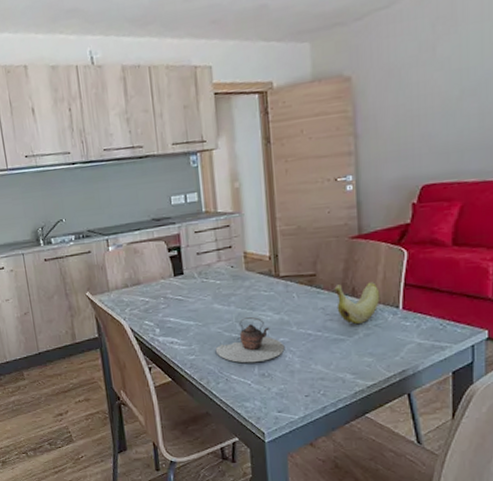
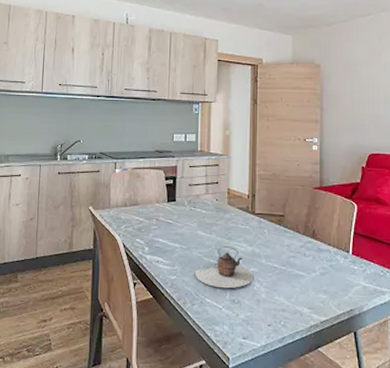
banana: present [334,282,380,325] -> none [298,226,335,264]

